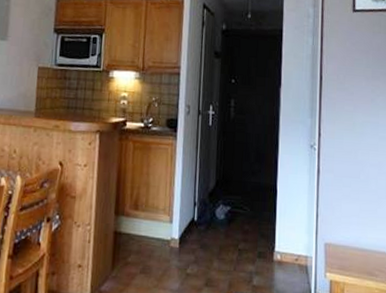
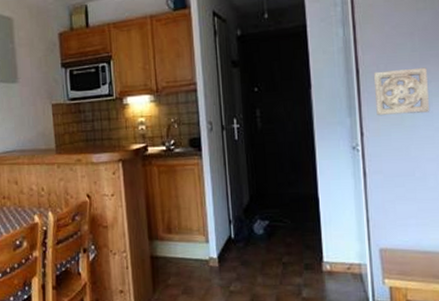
wall ornament: none [333,80,378,123] -> present [374,67,431,116]

